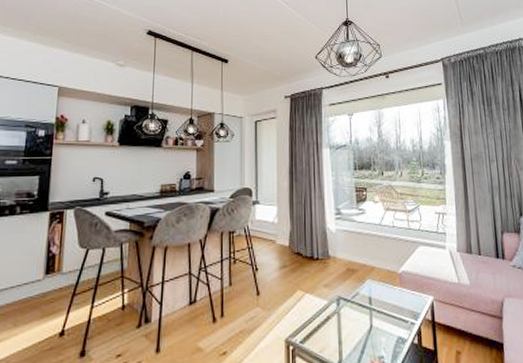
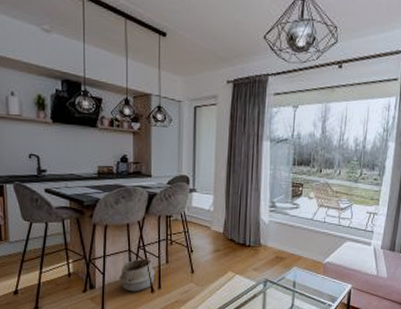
woven basket: none [176,279,218,324] -> present [118,255,155,292]

